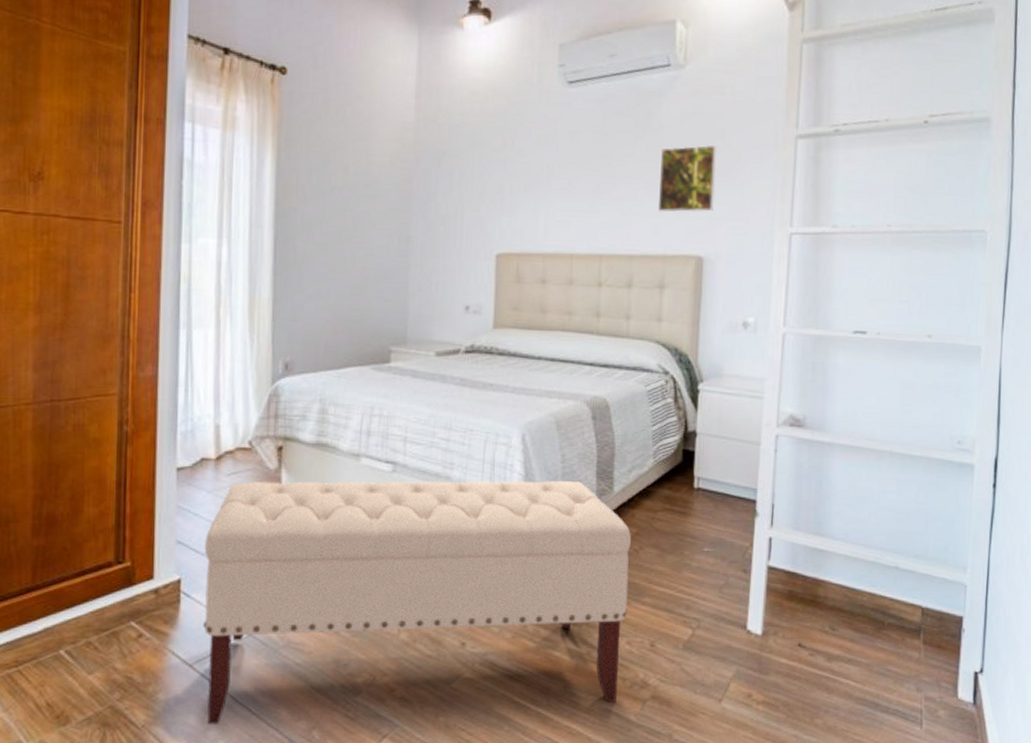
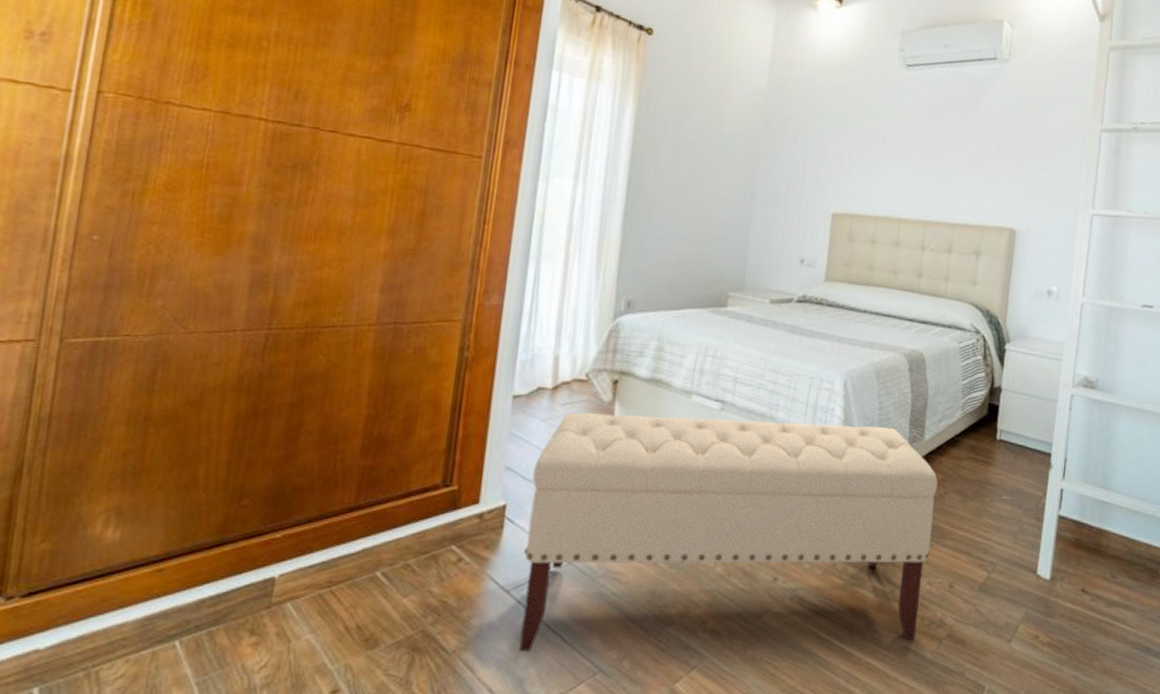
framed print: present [657,144,717,213] -> none [978,130,1032,190]

